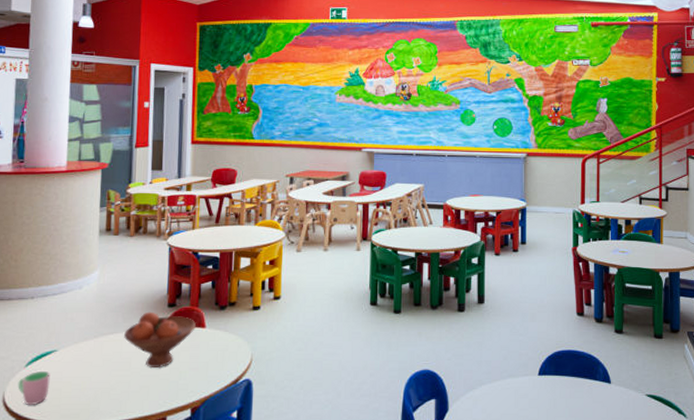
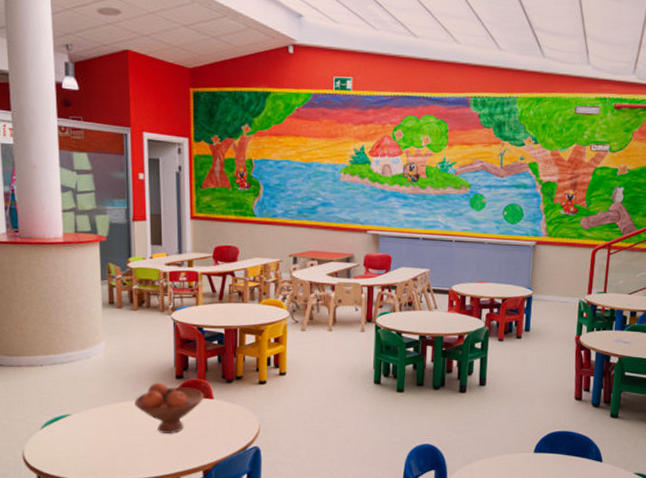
cup: present [17,371,50,405] -> none [35,433,67,463]

